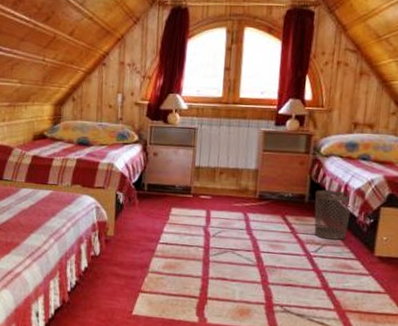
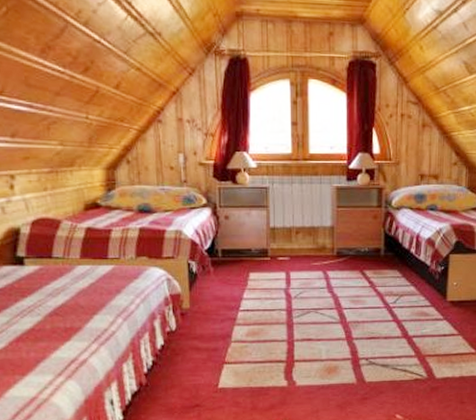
wastebasket: present [314,190,351,240] -> none [389,242,423,289]

